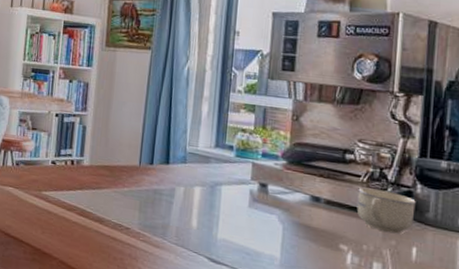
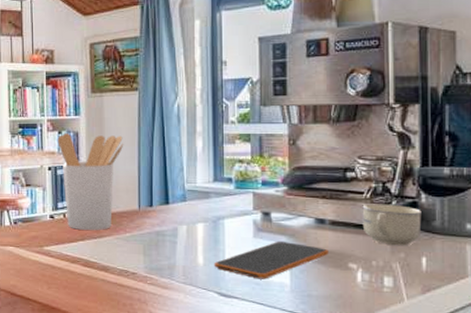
utensil holder: none [67,82,132,182] -> present [57,133,124,230]
smartphone: none [206,213,321,250] -> present [213,240,329,279]

